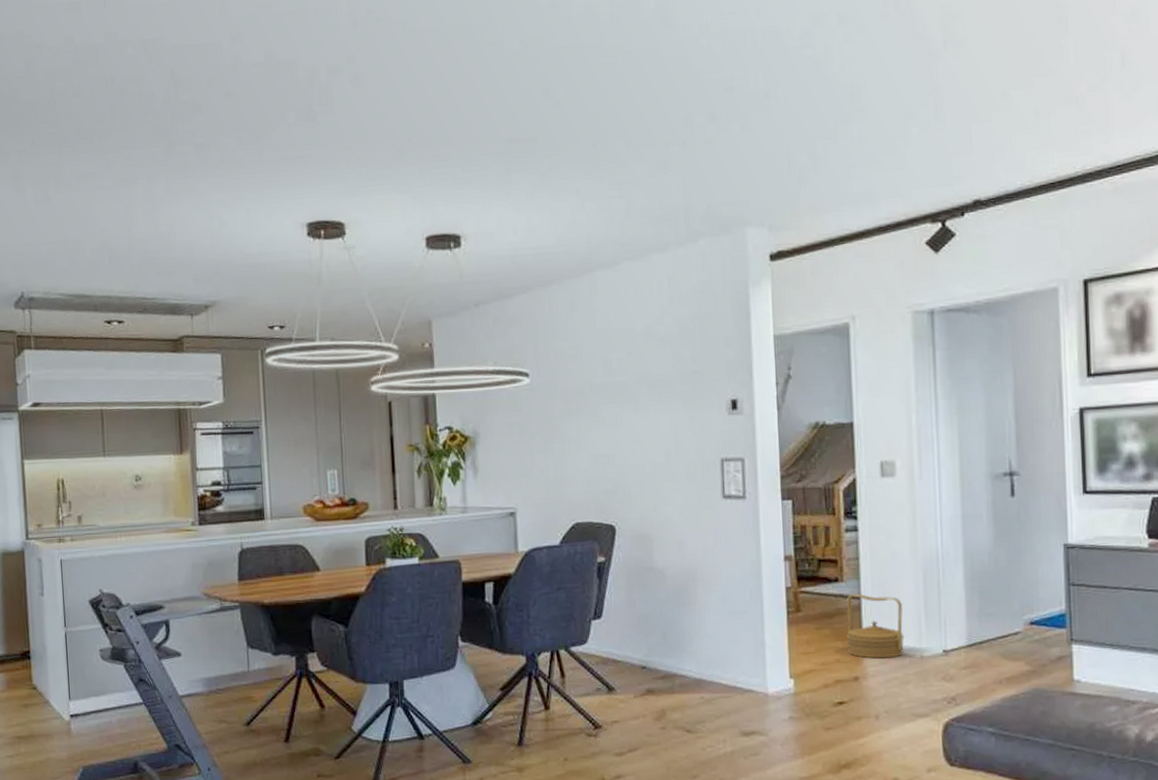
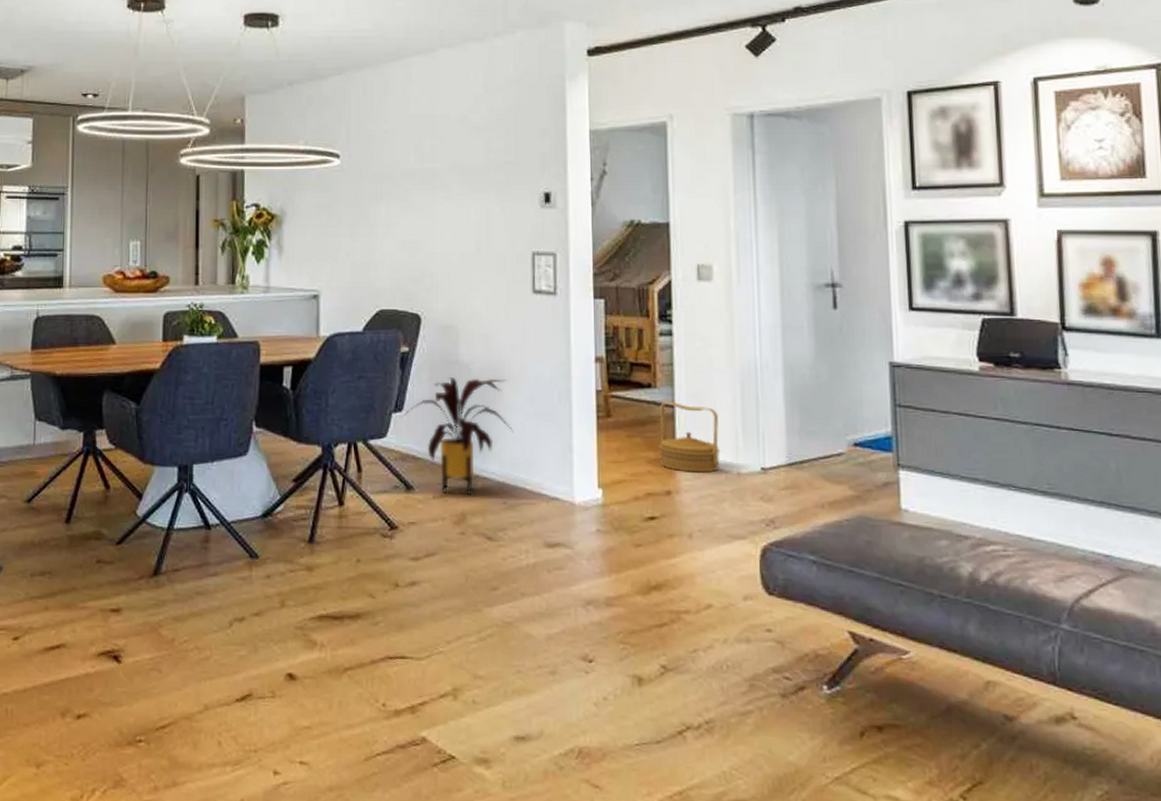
house plant: none [604,582,709,693] -> present [405,377,514,495]

